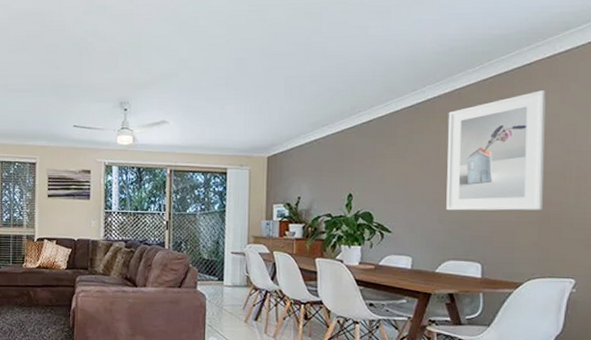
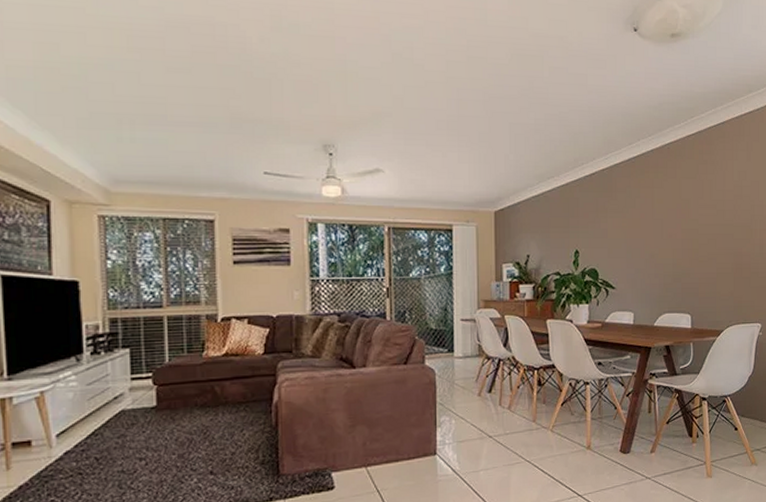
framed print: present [446,90,546,211] -> none [660,148,737,264]

